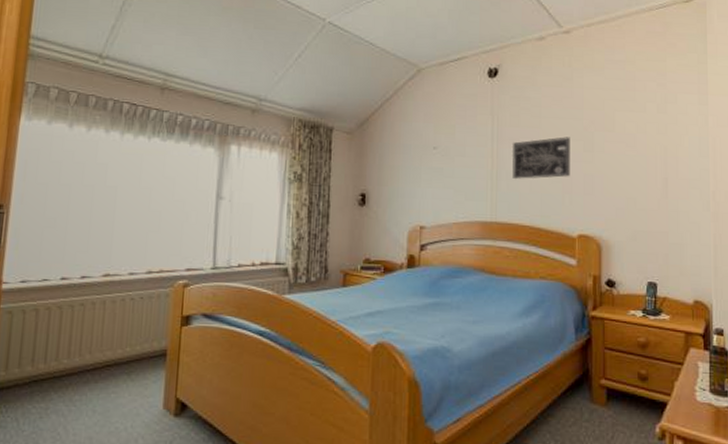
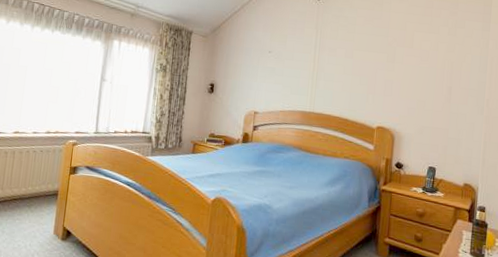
wall art: present [512,137,570,180] -> none [329,49,377,81]

